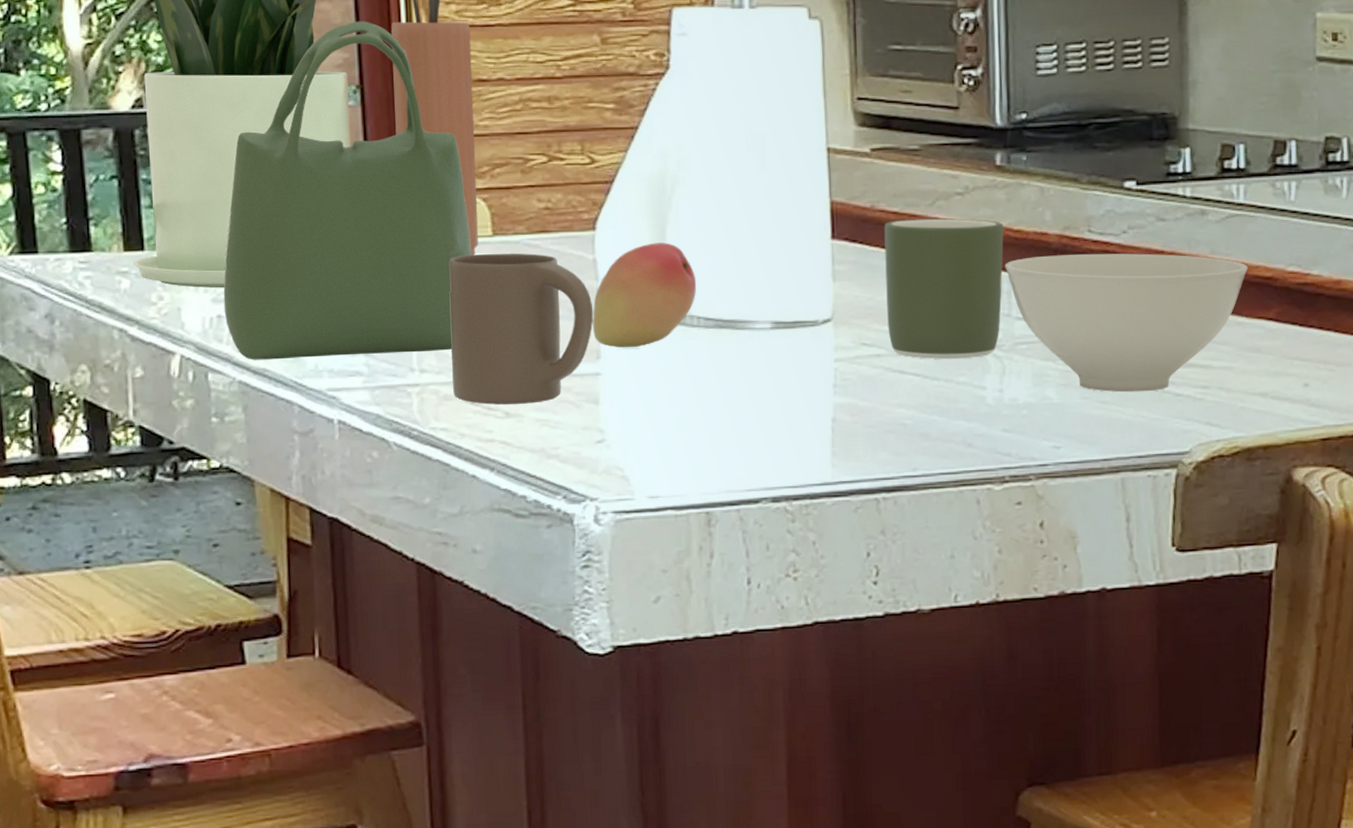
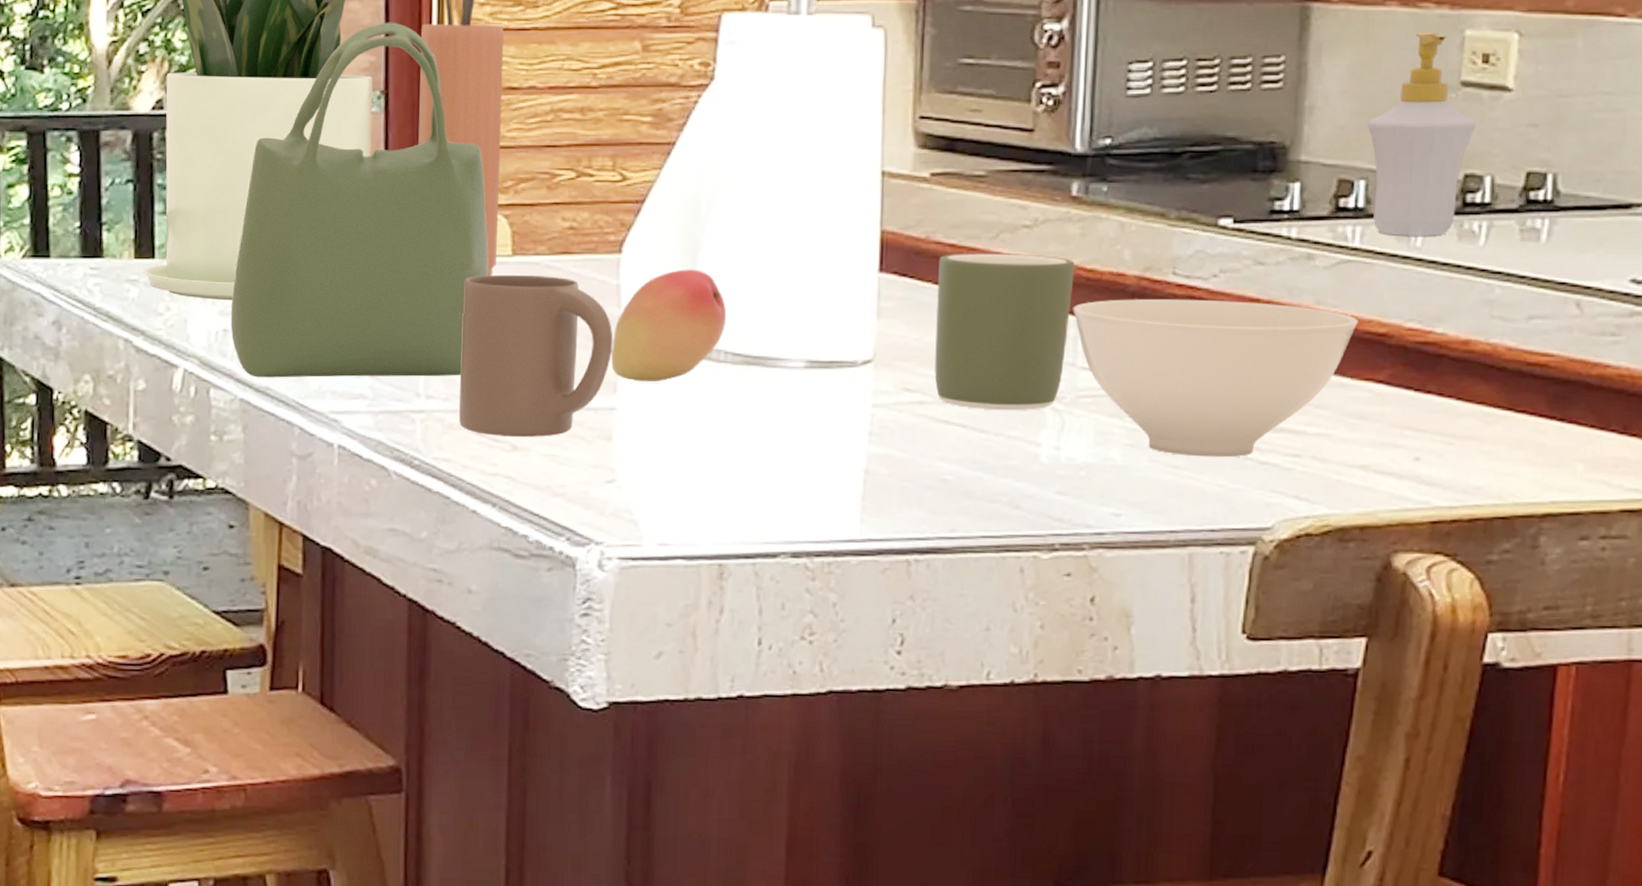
soap bottle: none [1242,14,1332,193] -> present [1367,31,1477,237]

